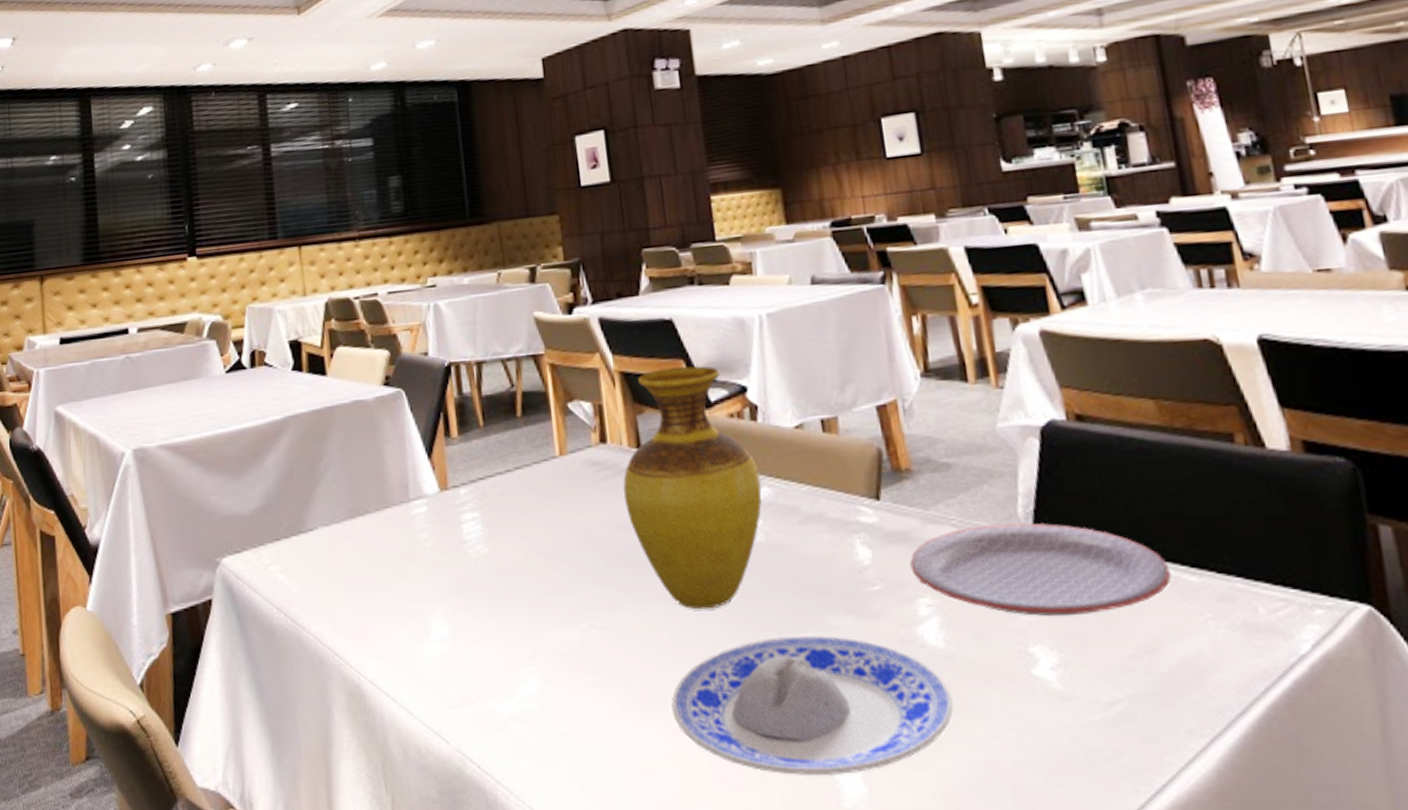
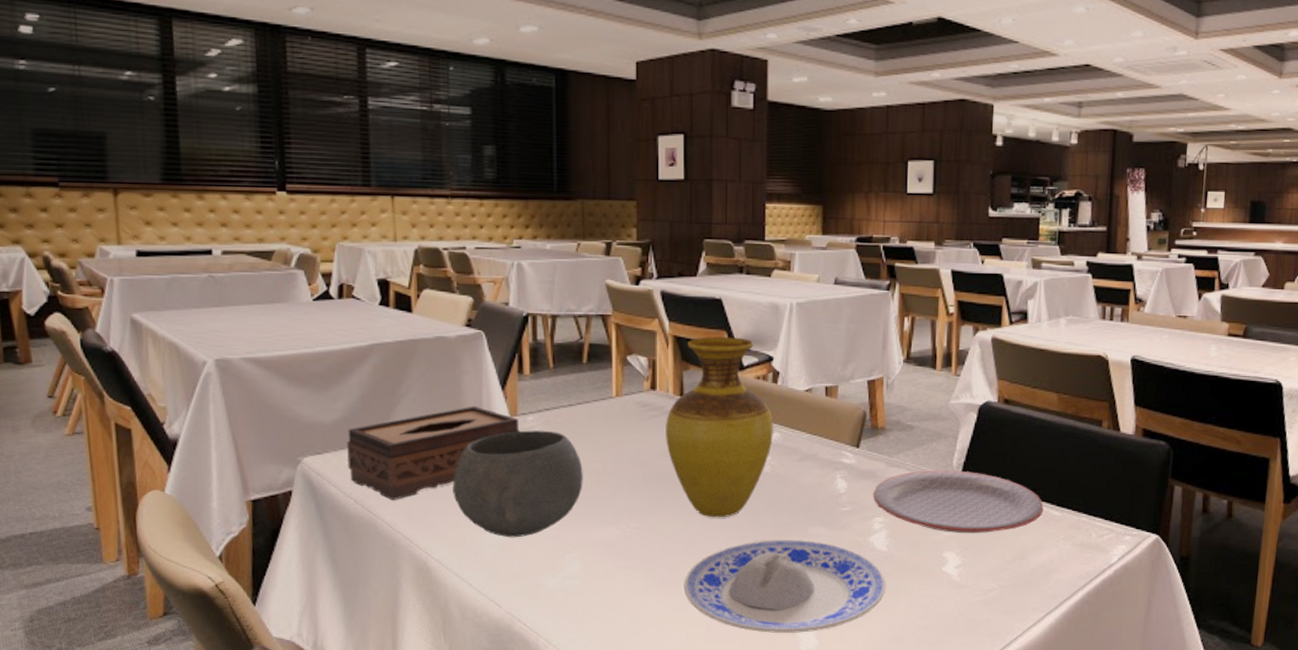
tissue box: none [266,481,454,605] -> present [346,406,521,500]
bowl: none [382,505,532,648] -> present [453,430,583,538]

